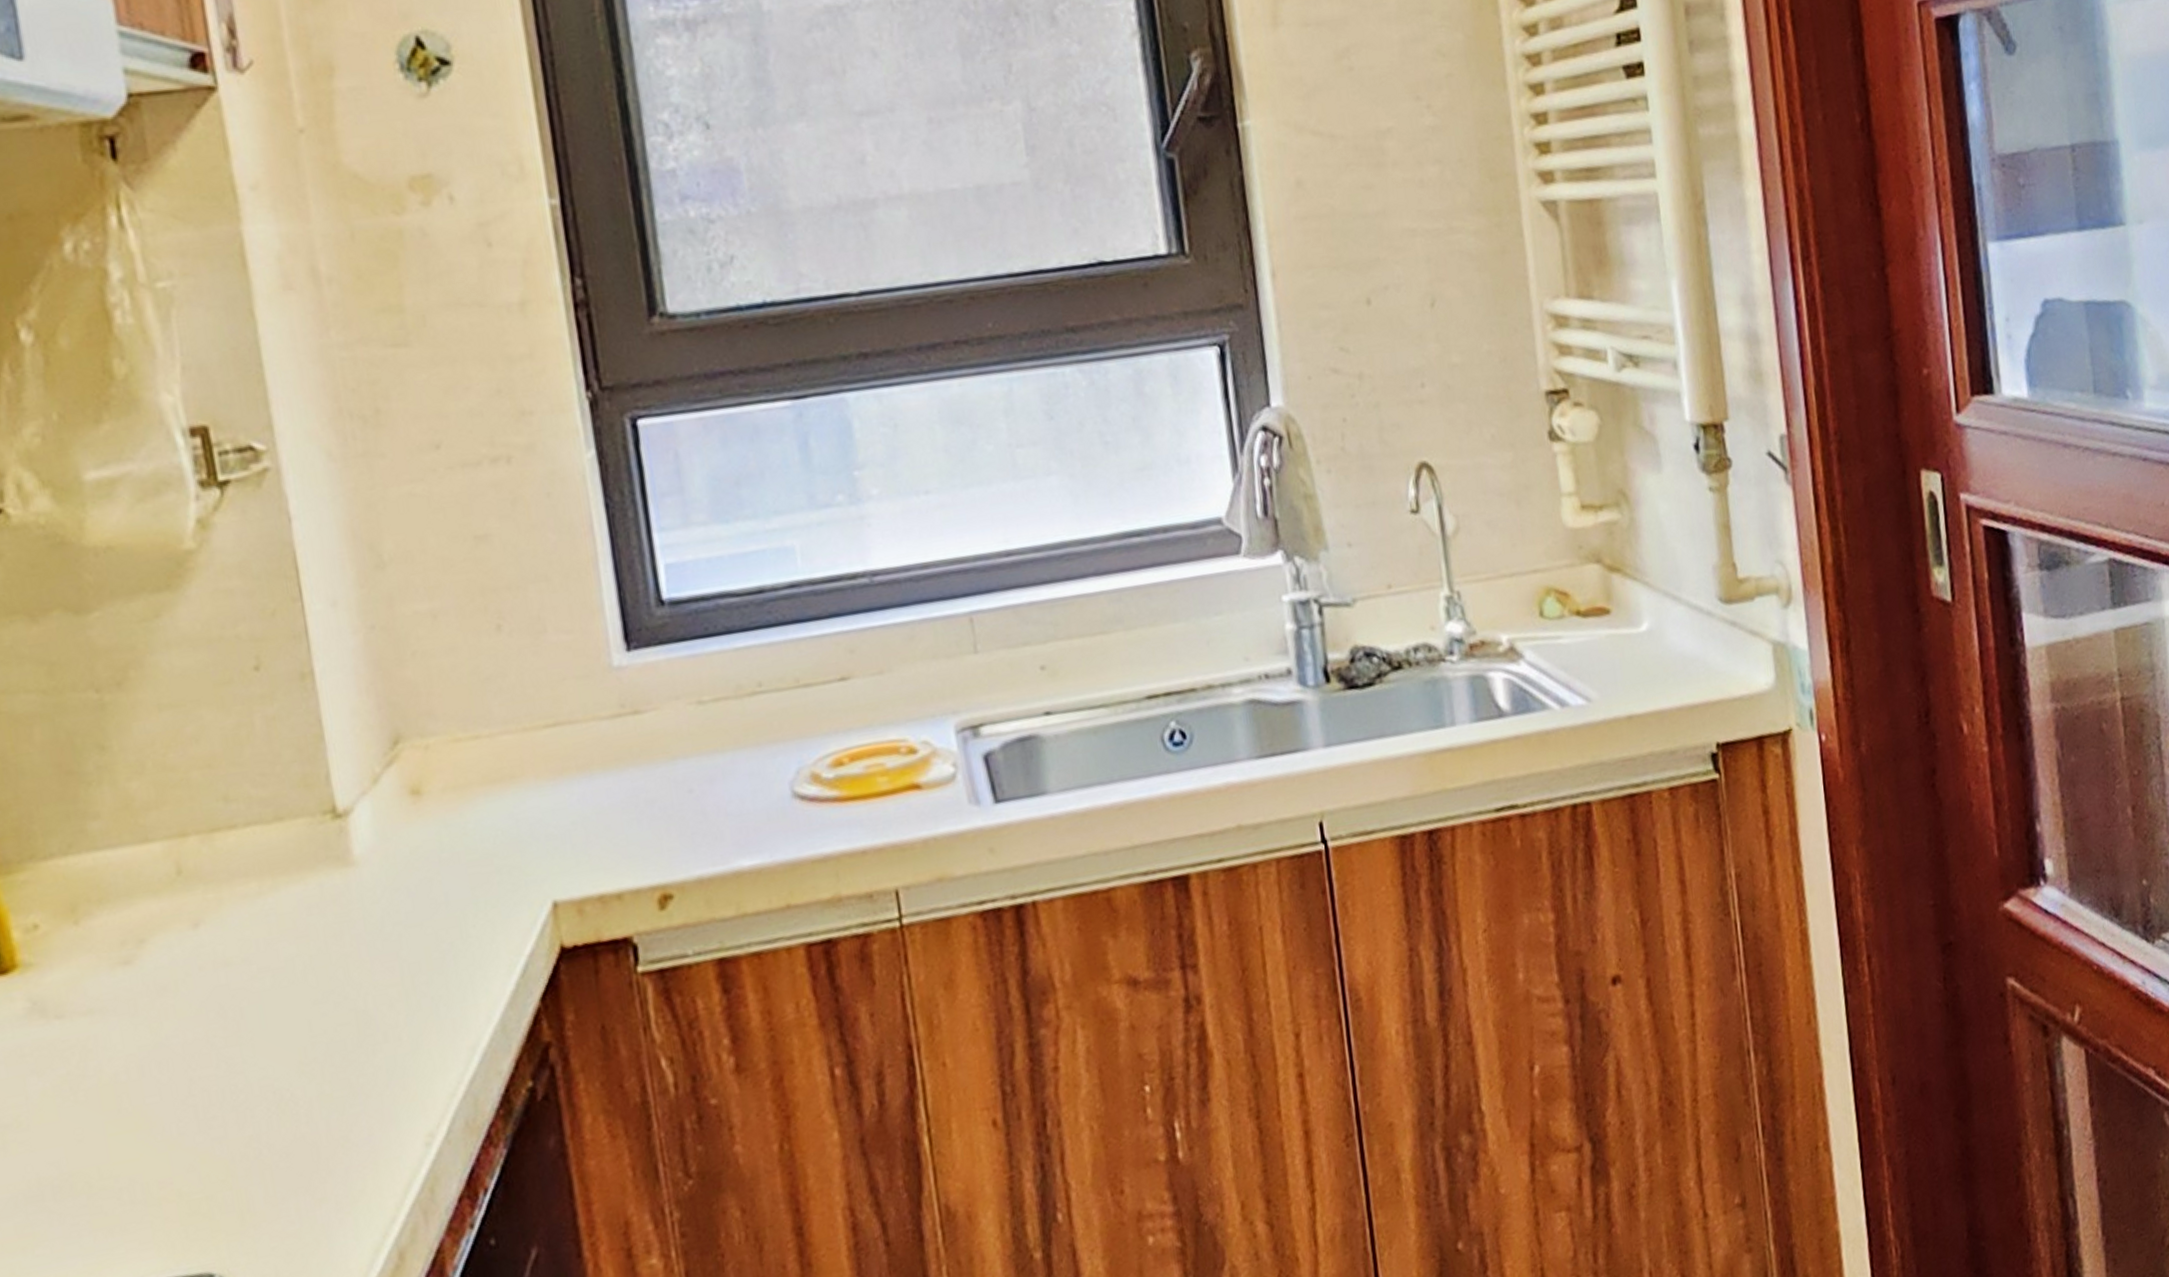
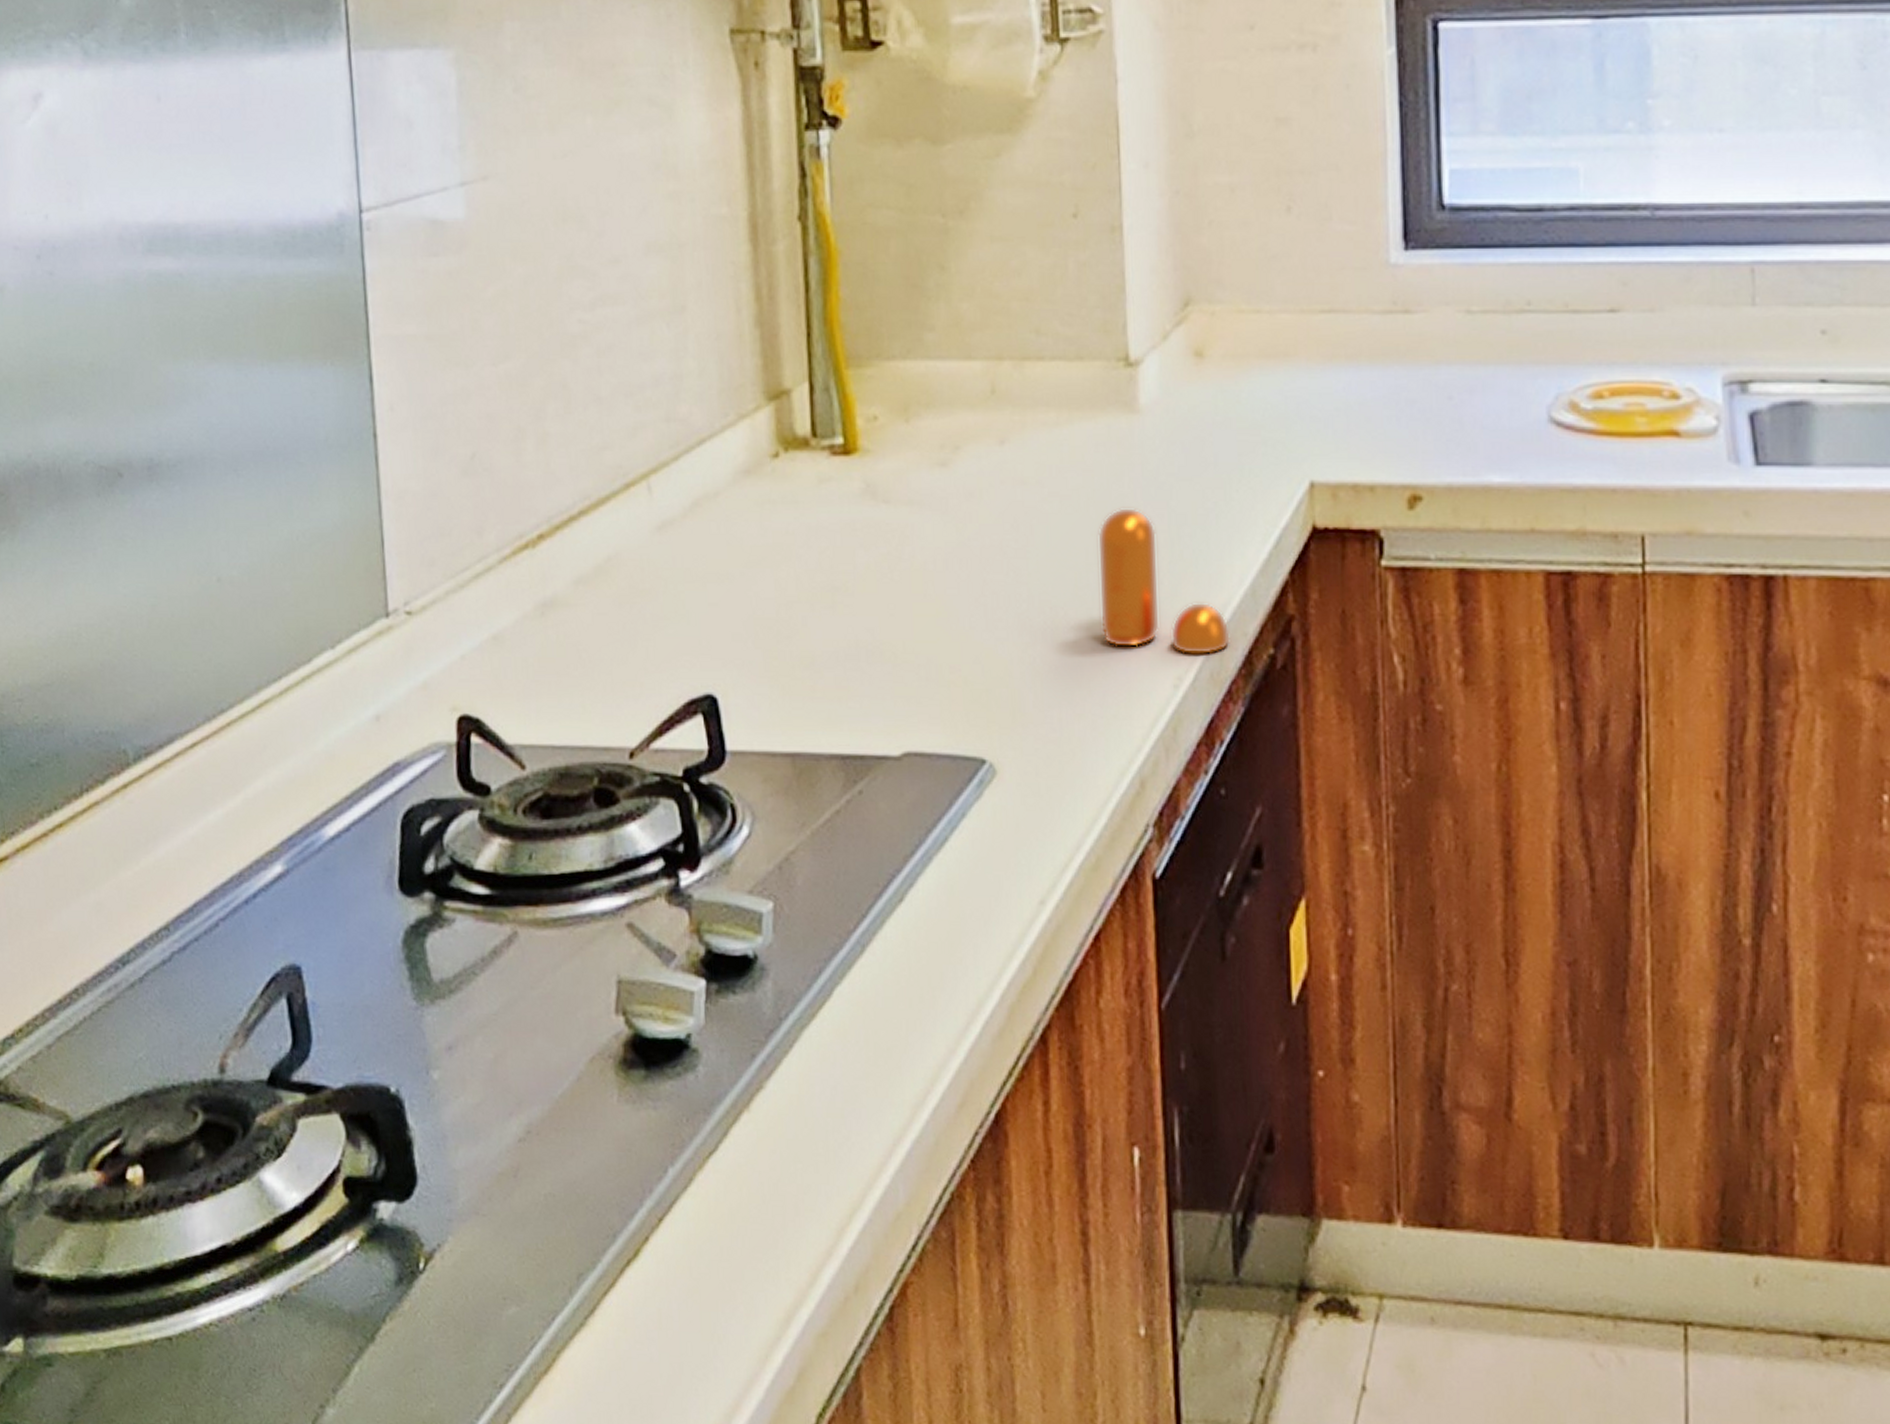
pepper shaker: none [320,966,484,1118] -> present [1097,507,1230,655]

